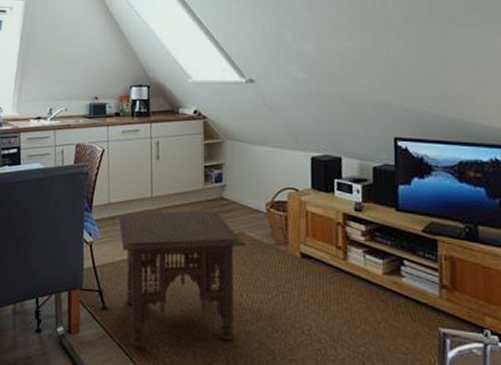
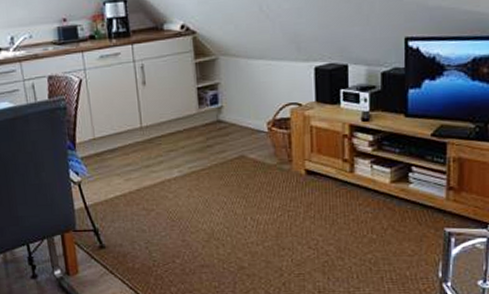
side table: present [118,210,246,347] -> none [106,135,248,280]

